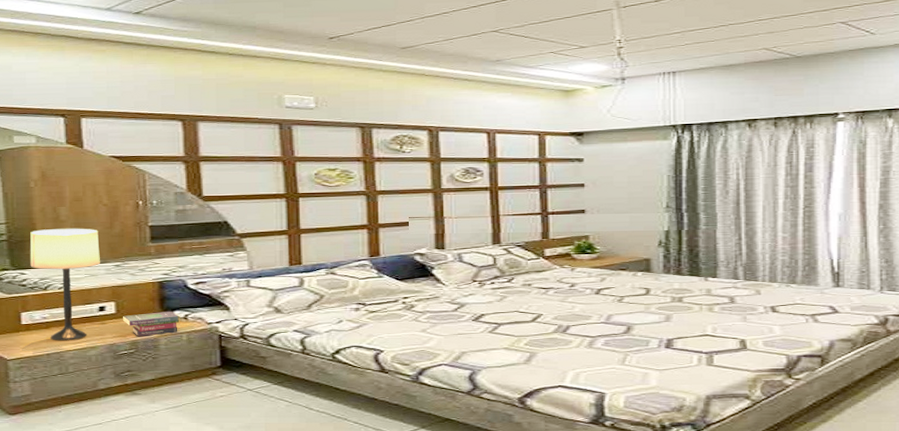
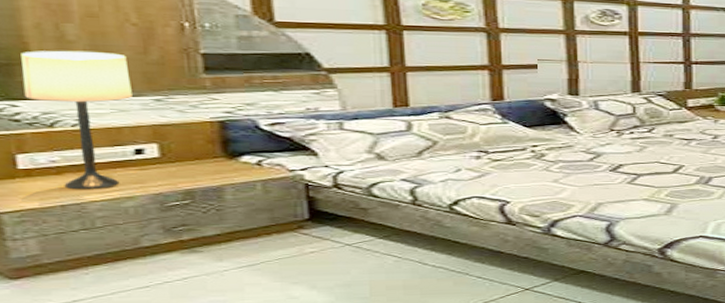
books: present [123,311,179,337] -> none [170,155,250,186]

